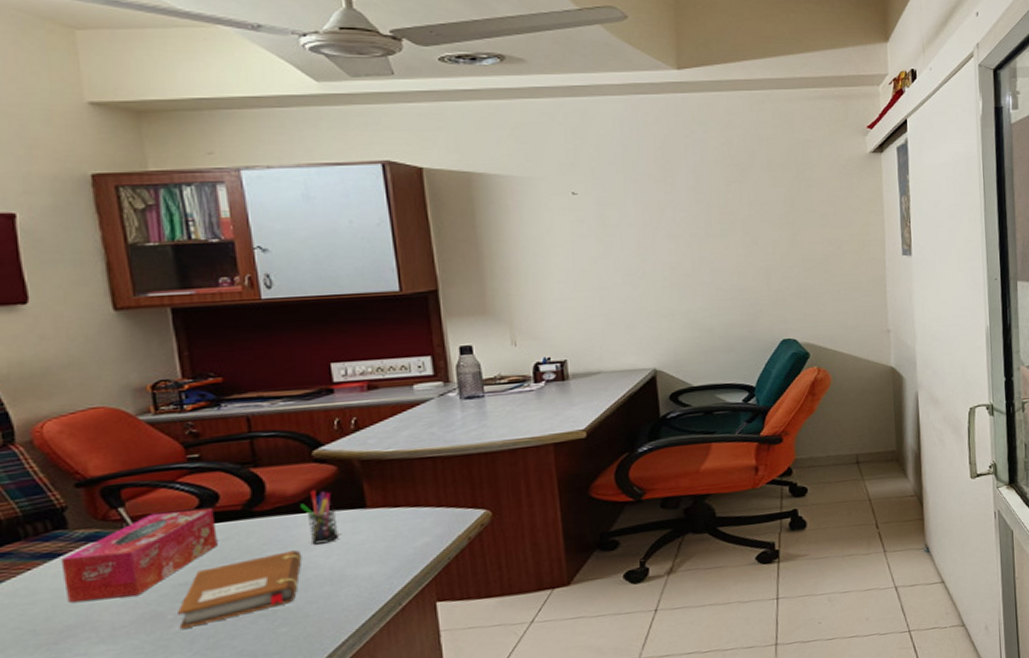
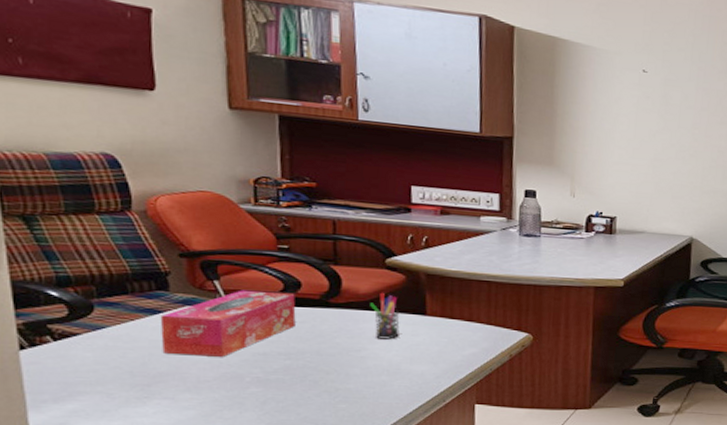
notebook: present [178,550,302,630] -> none [254,340,366,392]

